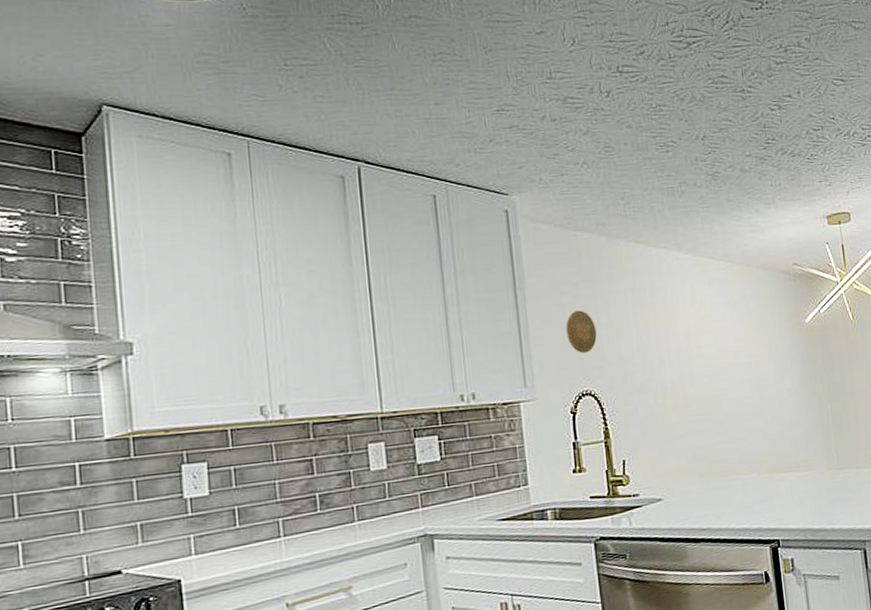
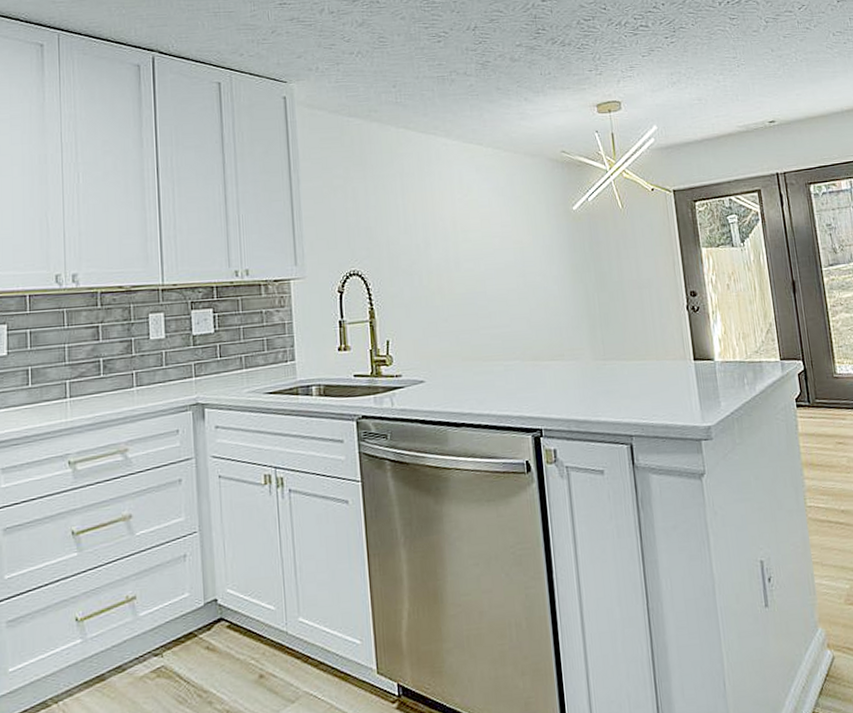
decorative plate: present [565,310,597,353] -> none [336,193,366,234]

